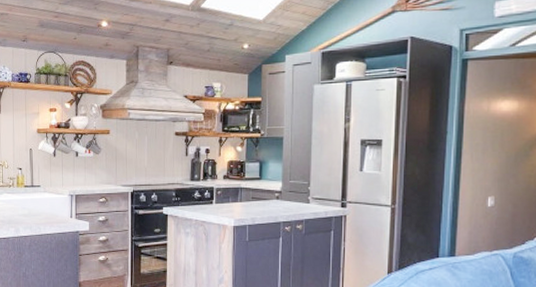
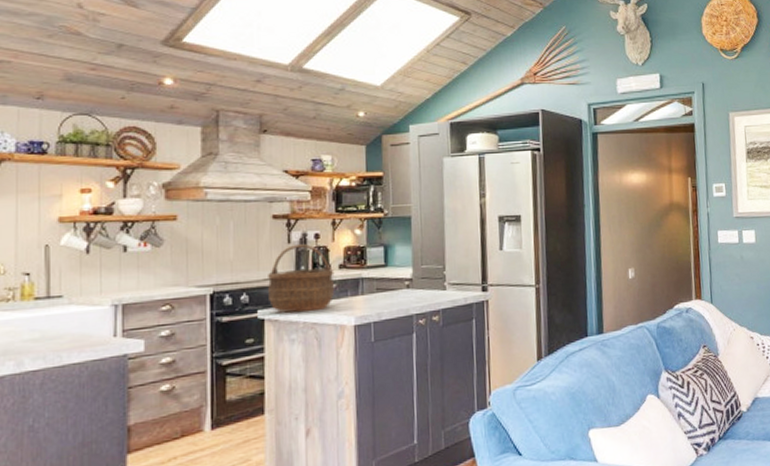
wicker basket: none [170,157,220,211] -> present [267,244,335,313]

